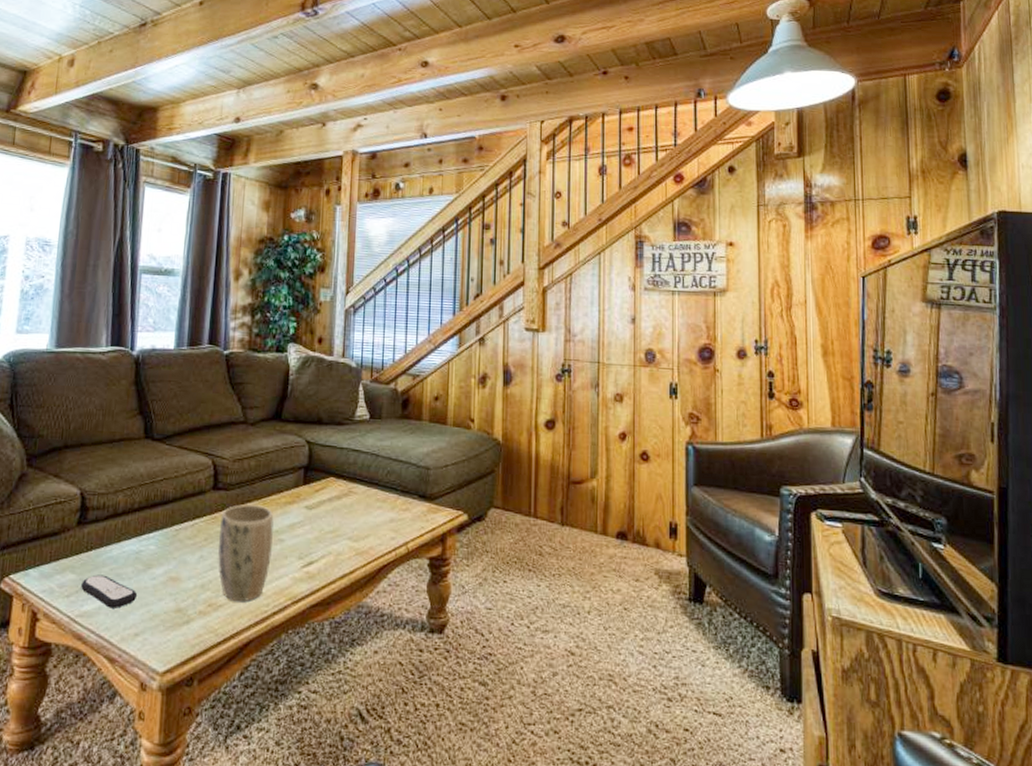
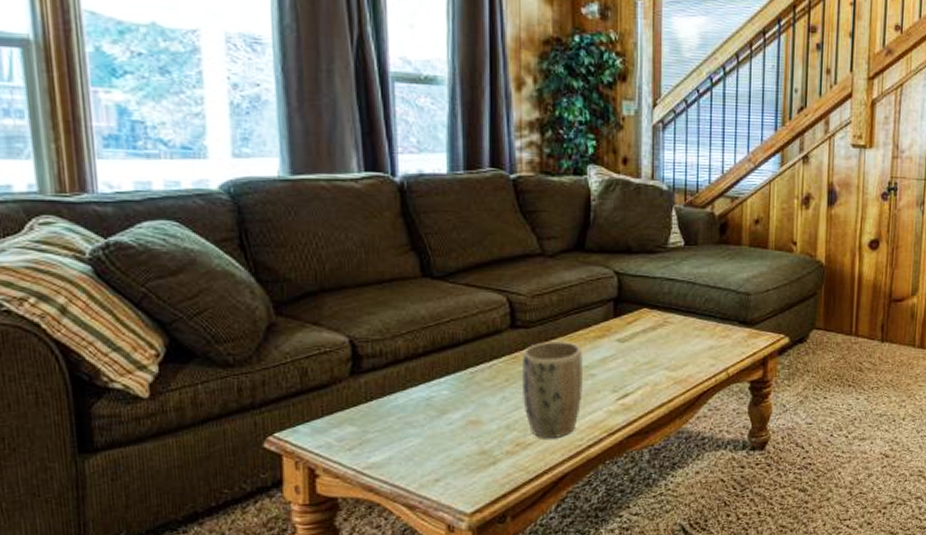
remote control: present [81,574,138,609] -> none [365,424,434,457]

